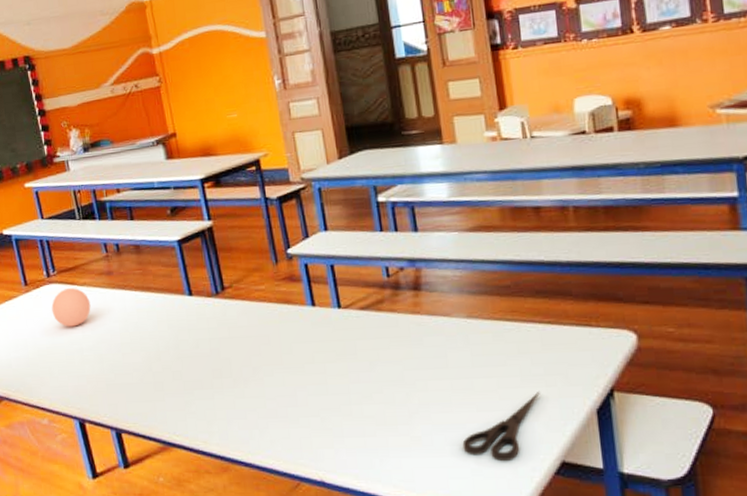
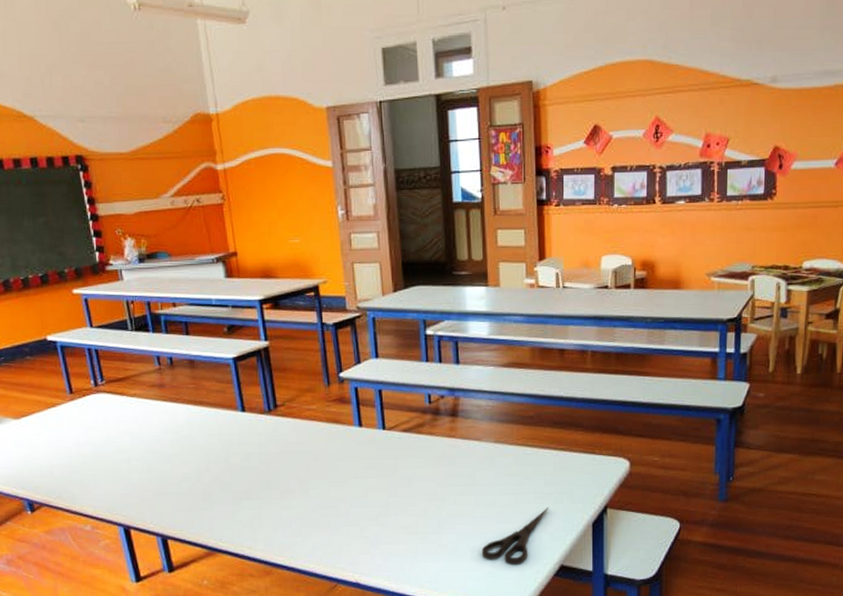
ball: present [51,288,91,327] -> none [98,399,141,437]

